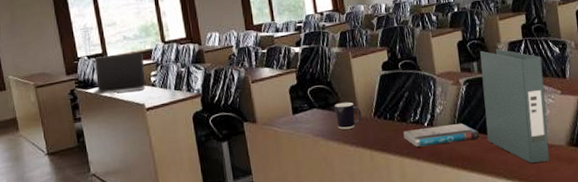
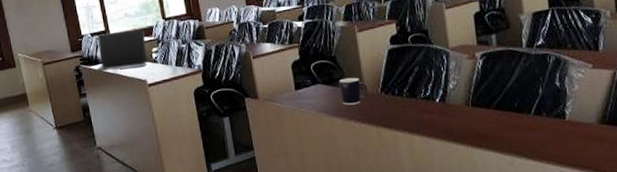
book: present [403,123,480,147] -> none [412,99,498,124]
binder: present [480,49,550,164] -> none [499,20,577,143]

